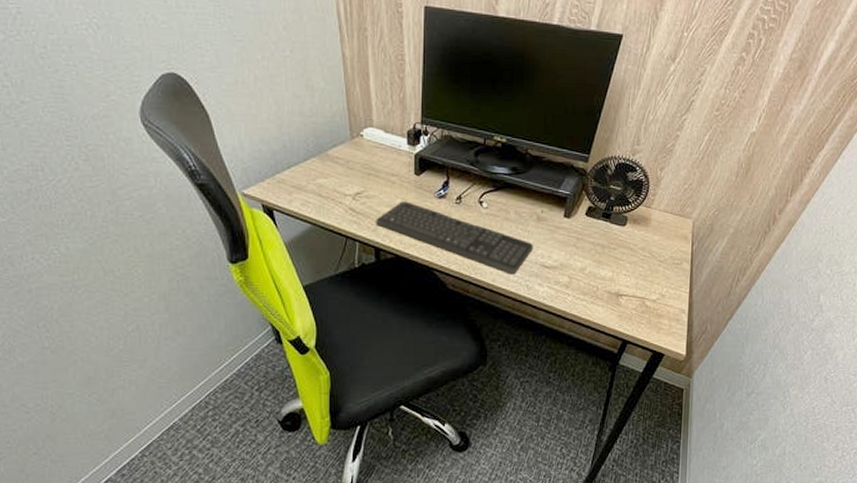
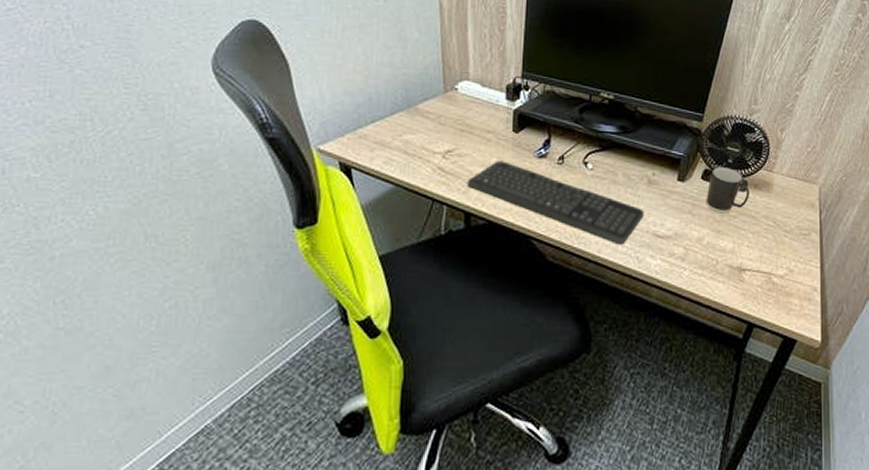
mug: none [589,203,629,246] -> present [706,166,750,213]

